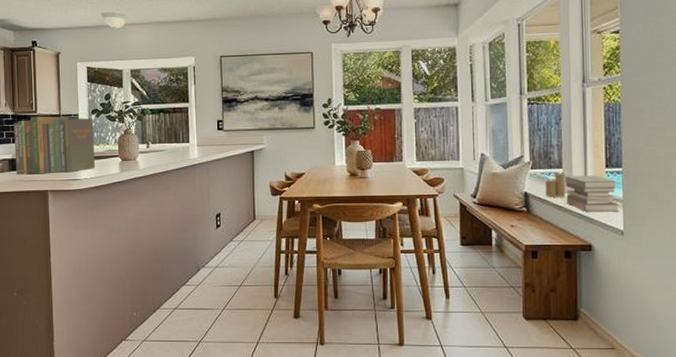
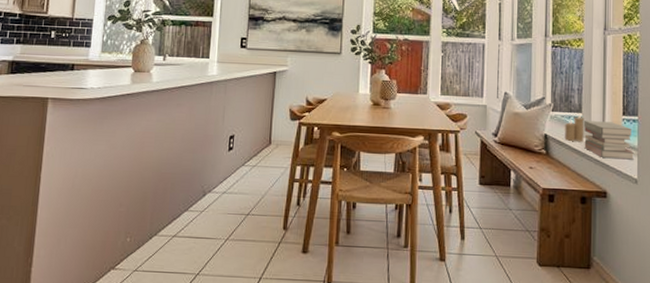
books: present [13,116,95,175] -> none [15,17,109,80]

